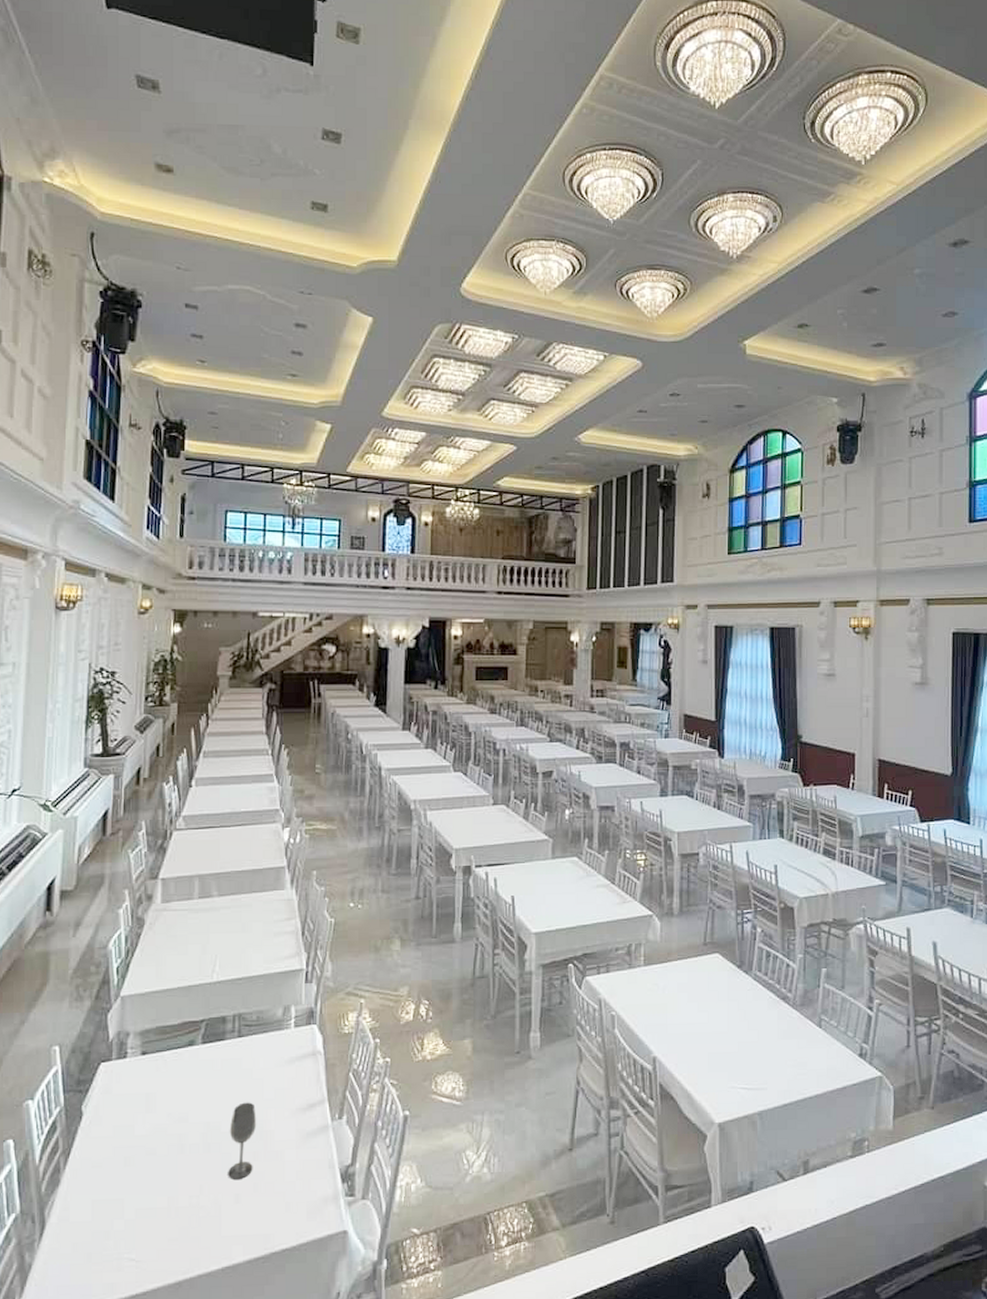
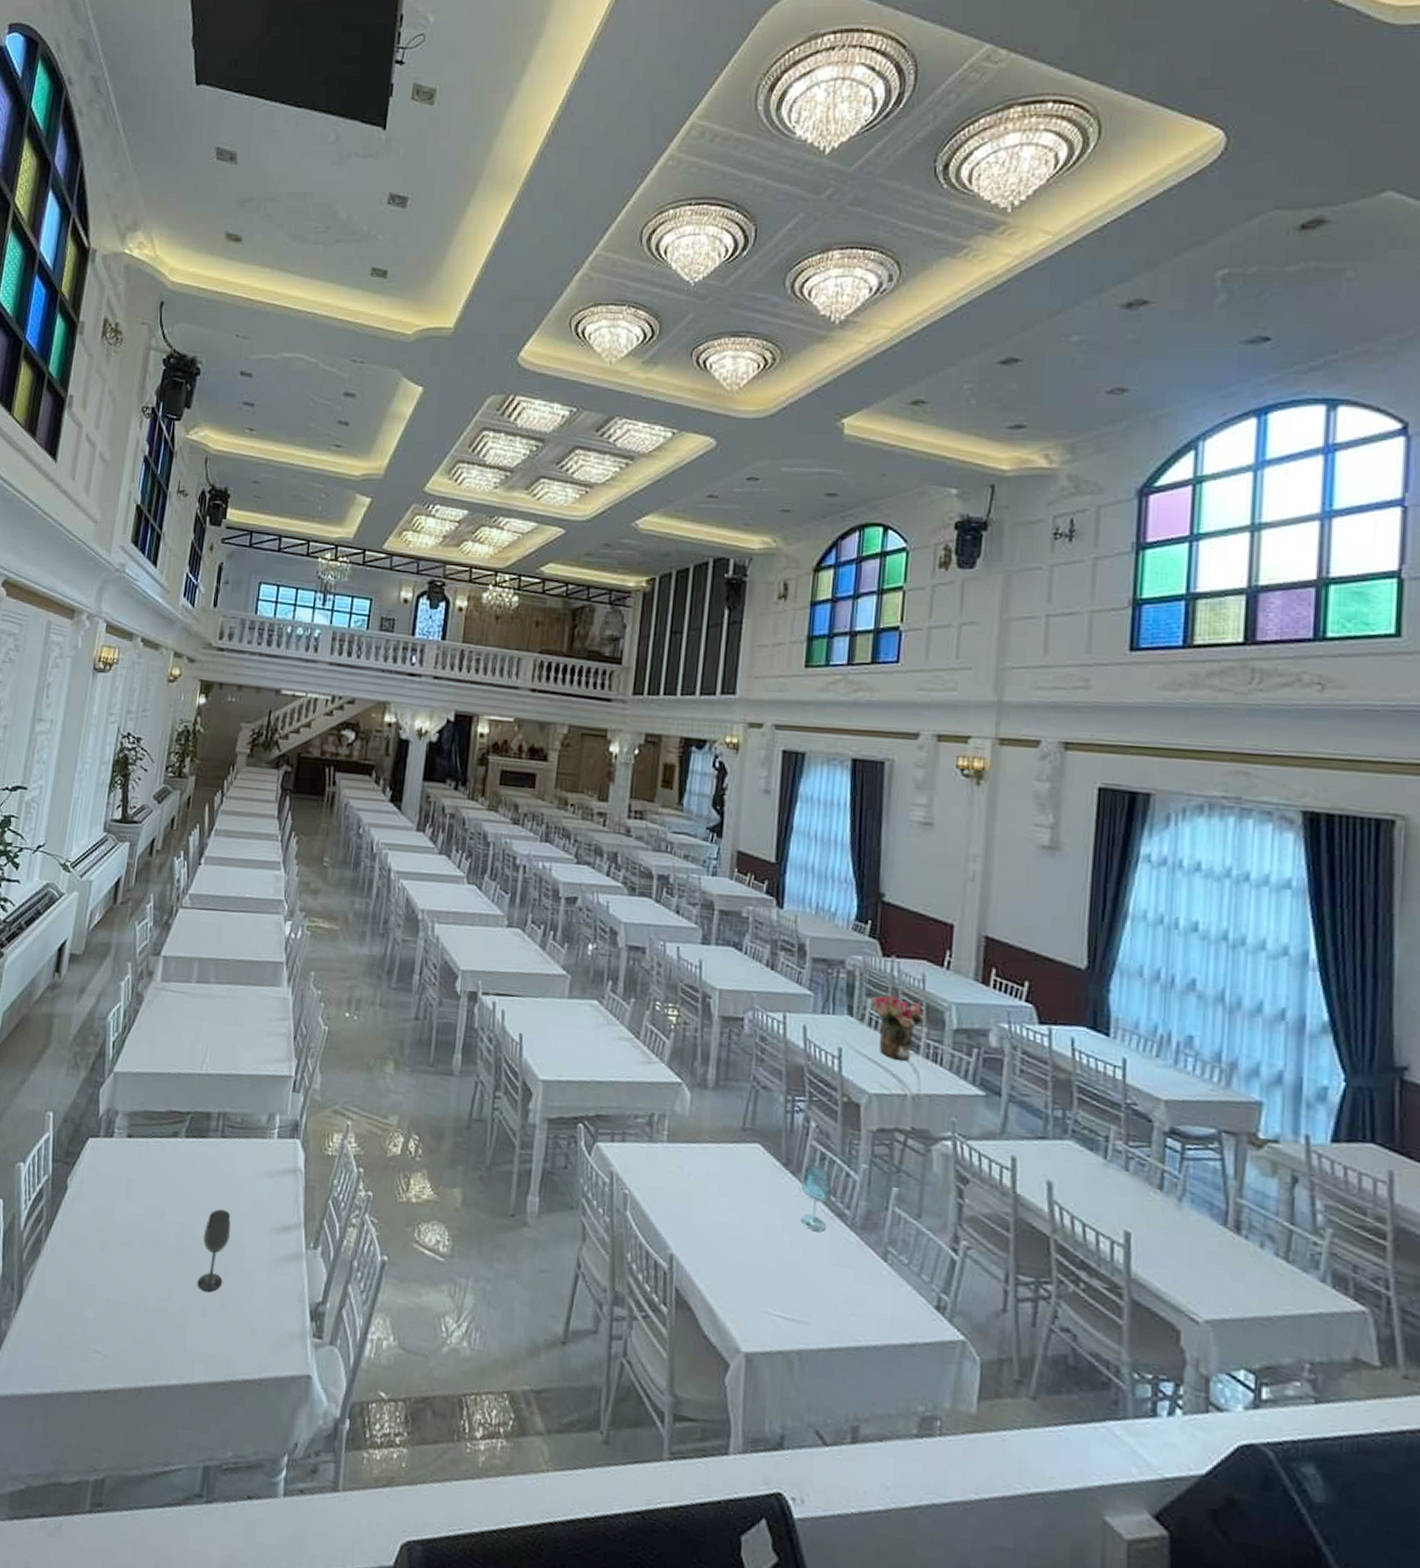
wine glass: none [753,963,777,1015] -> present [800,1165,833,1232]
bouquet: none [797,816,838,867] -> present [871,994,925,1061]

